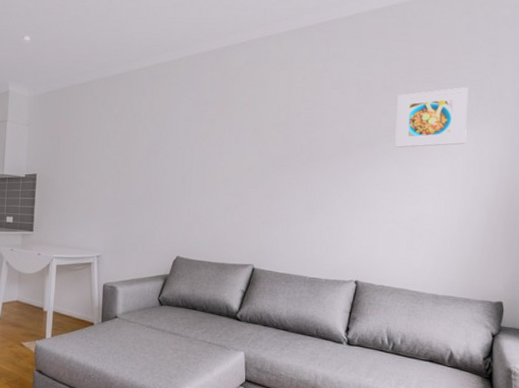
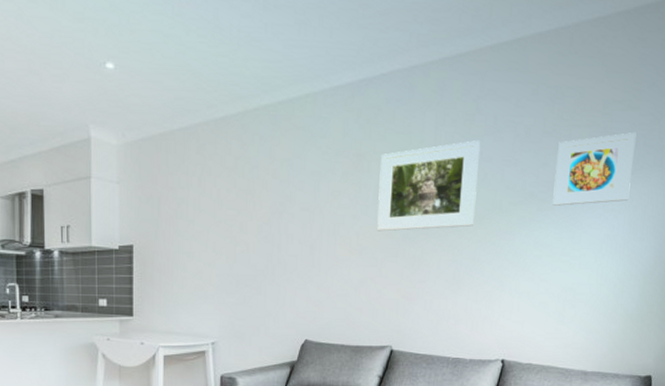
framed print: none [239,93,328,167] -> present [377,140,481,232]

